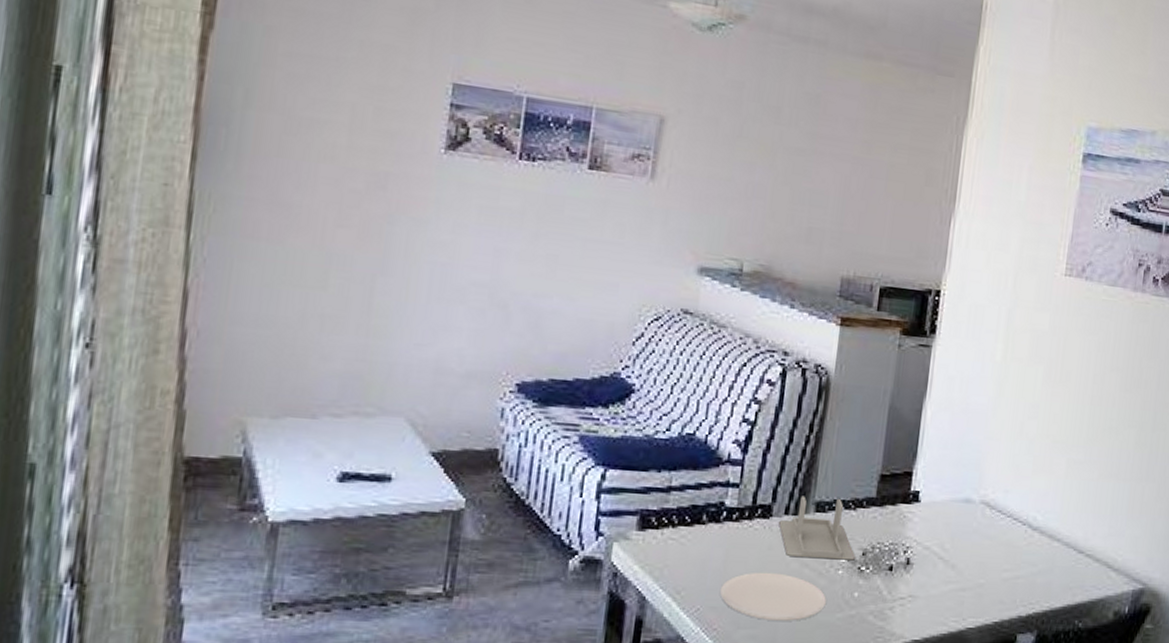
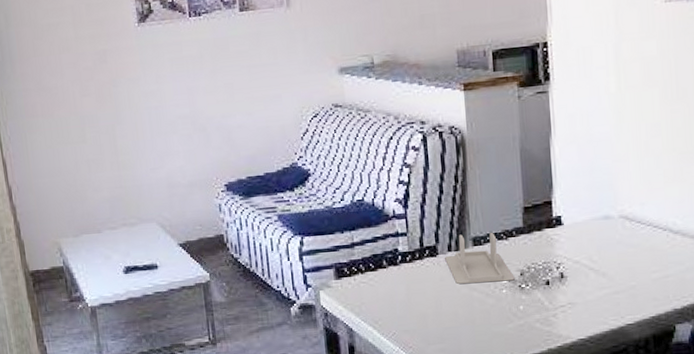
plate: present [720,572,826,621] -> none [409,298,497,336]

